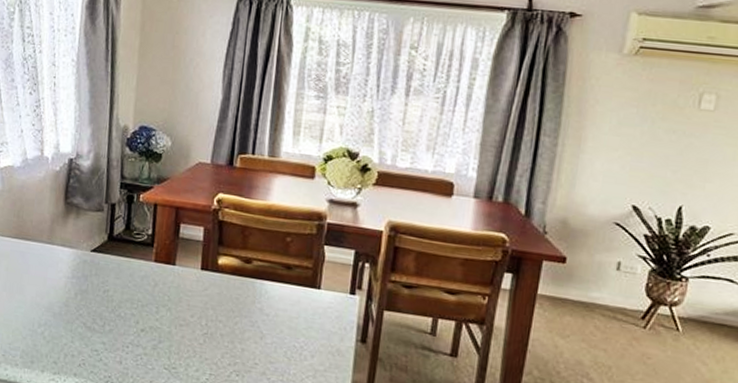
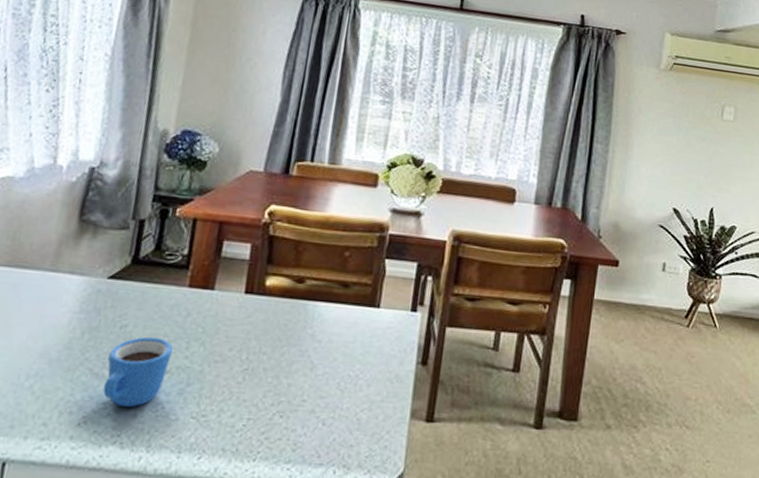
mug: none [95,300,146,356] -> present [103,336,173,407]

